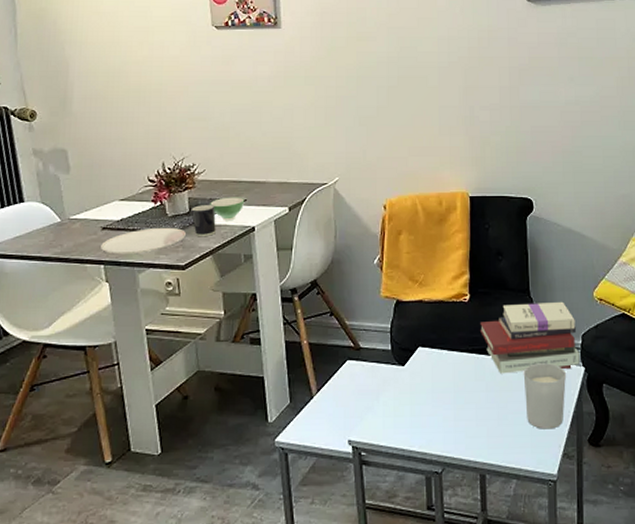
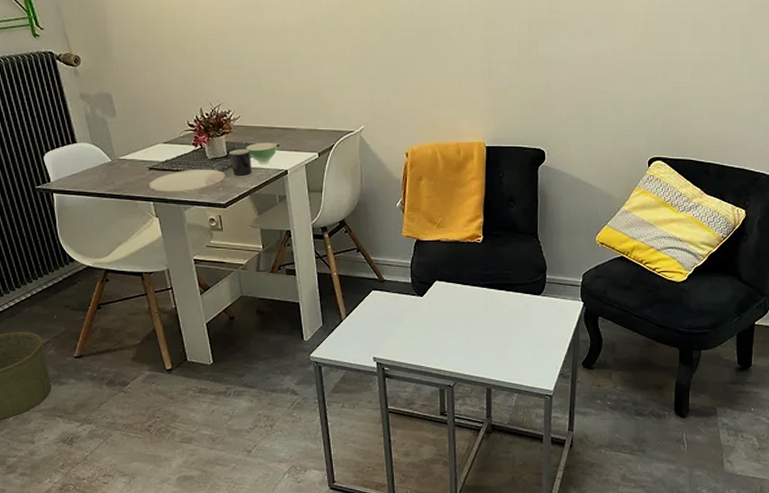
books: present [480,301,580,374] -> none [491,244,579,306]
candle holder: present [523,363,567,429] -> none [528,298,567,353]

